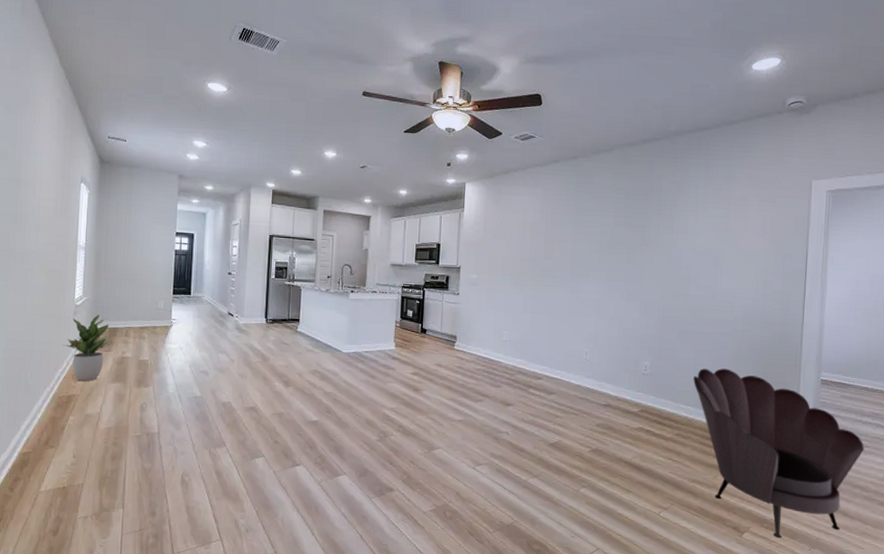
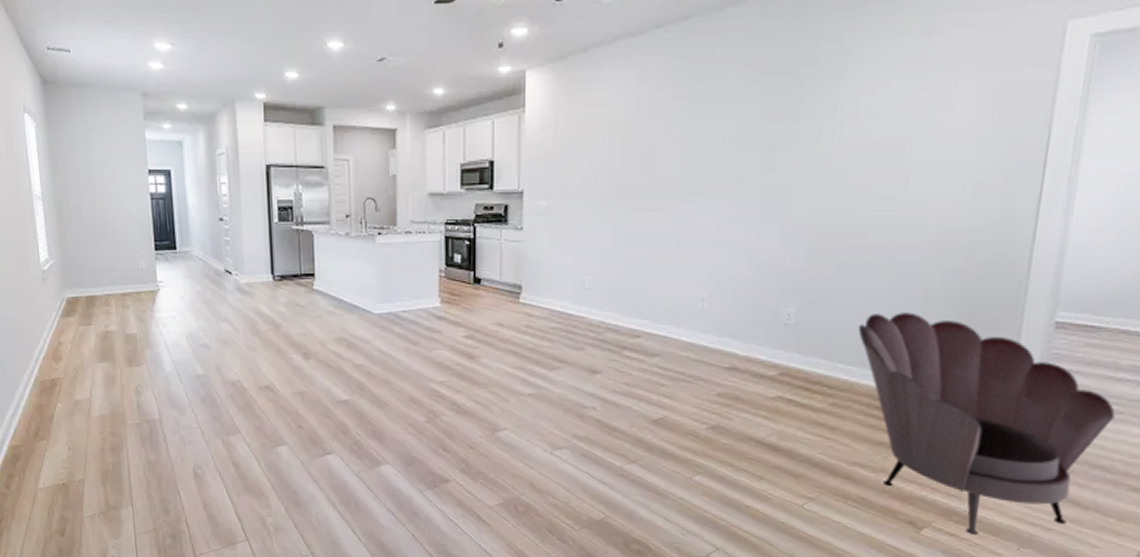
potted plant: present [62,314,116,382] -> none [35,280,96,363]

